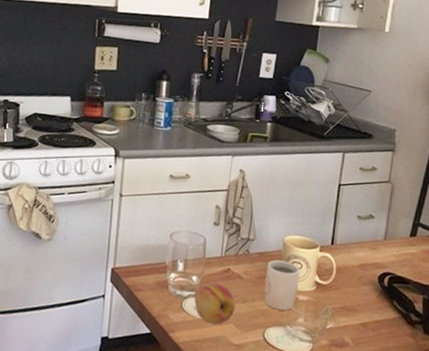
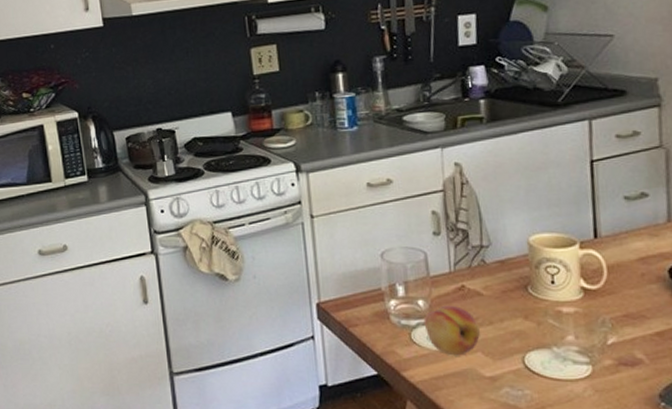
mug: present [263,260,300,311] -> none [511,266,560,329]

